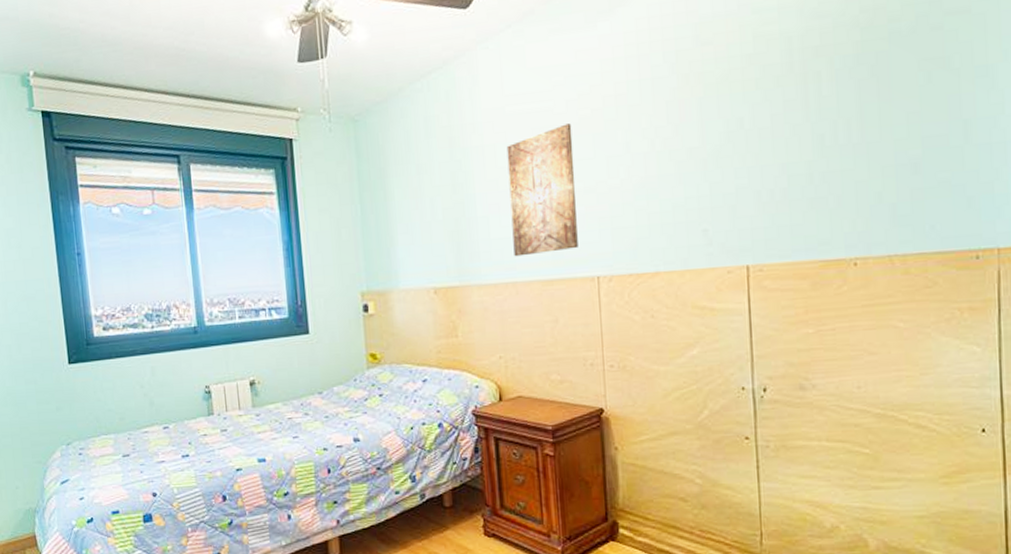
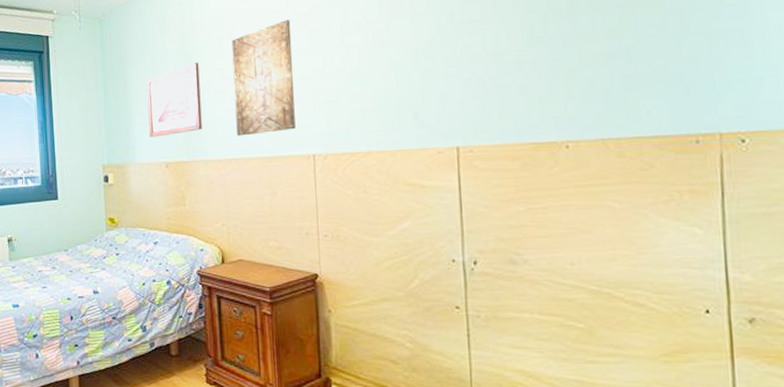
picture frame: none [410,171,475,260] -> present [146,62,202,138]

